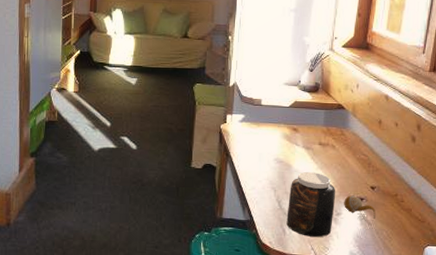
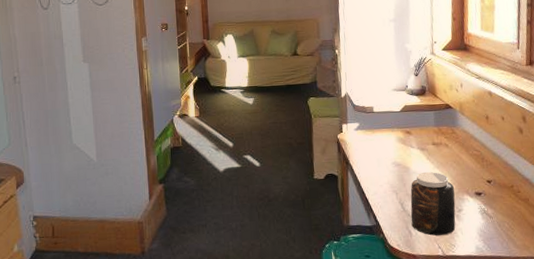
fruit: present [344,195,376,219] -> none [463,191,496,212]

